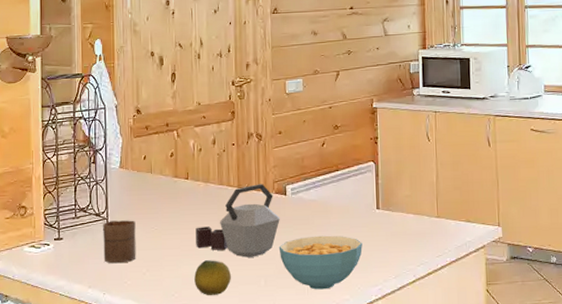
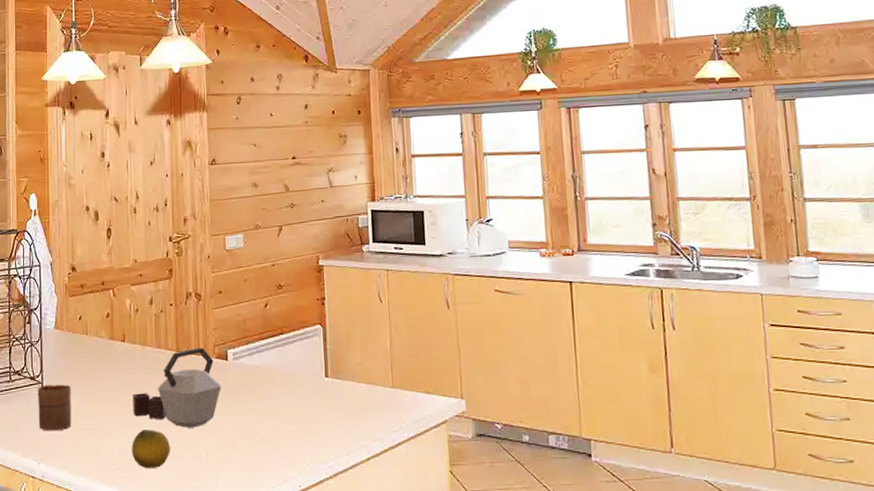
cereal bowl: present [278,235,363,290] -> none [220,405,311,466]

